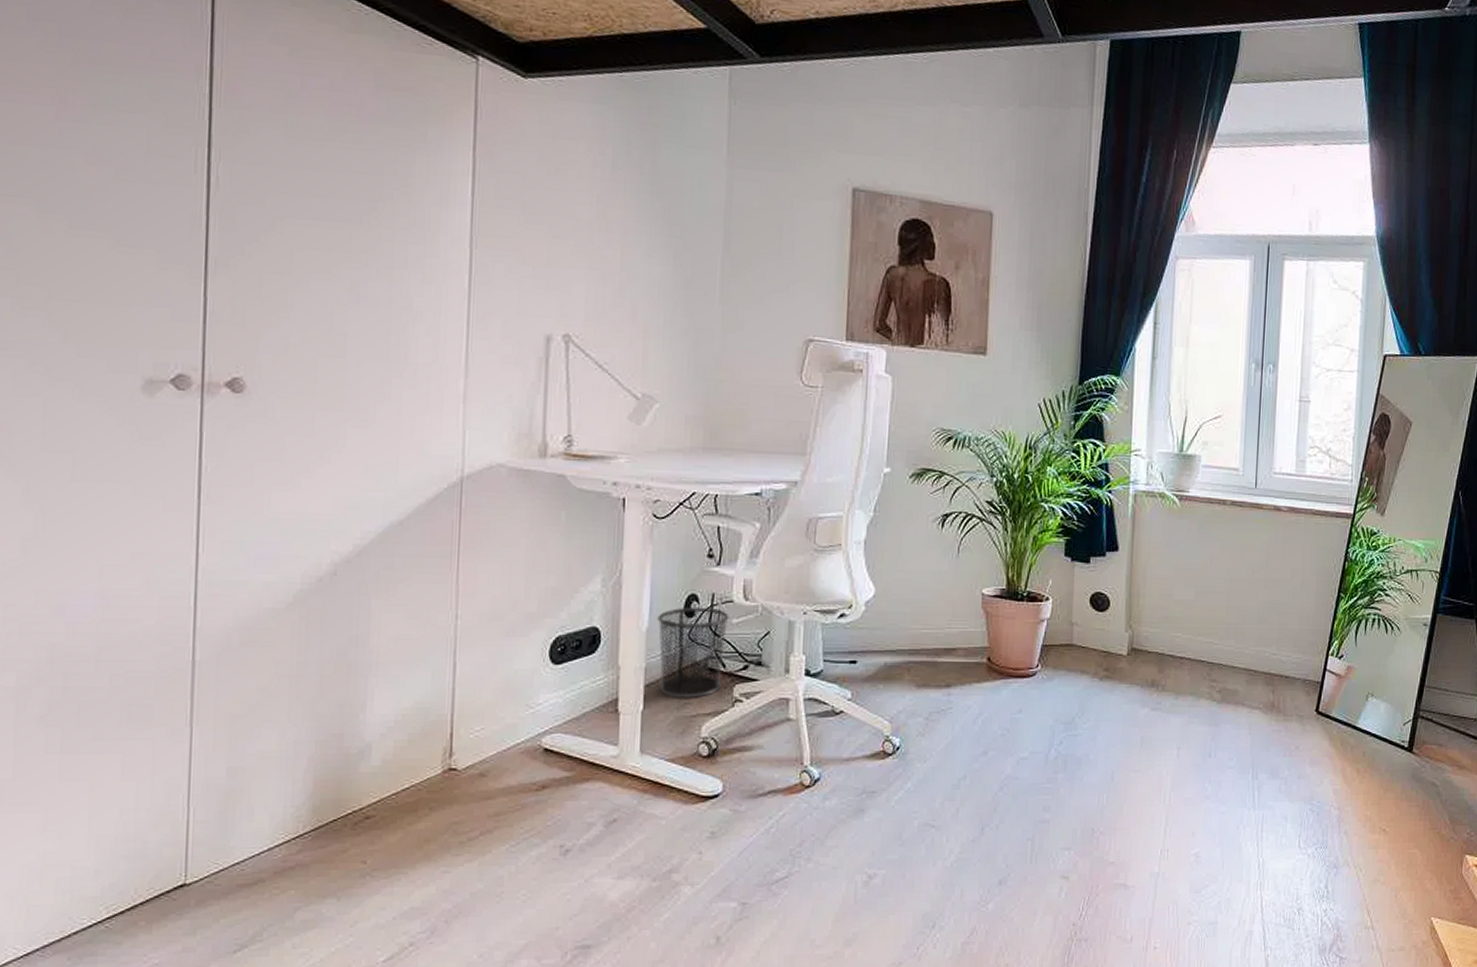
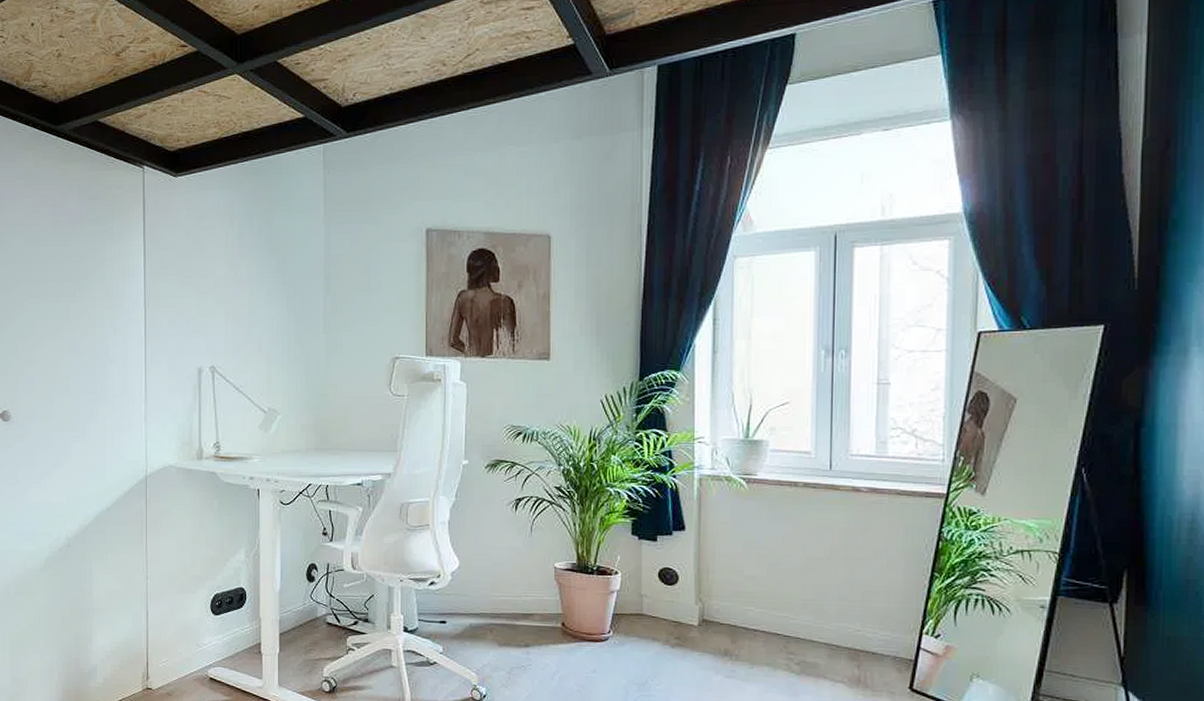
waste bin: present [657,607,729,698] -> none [287,573,341,646]

